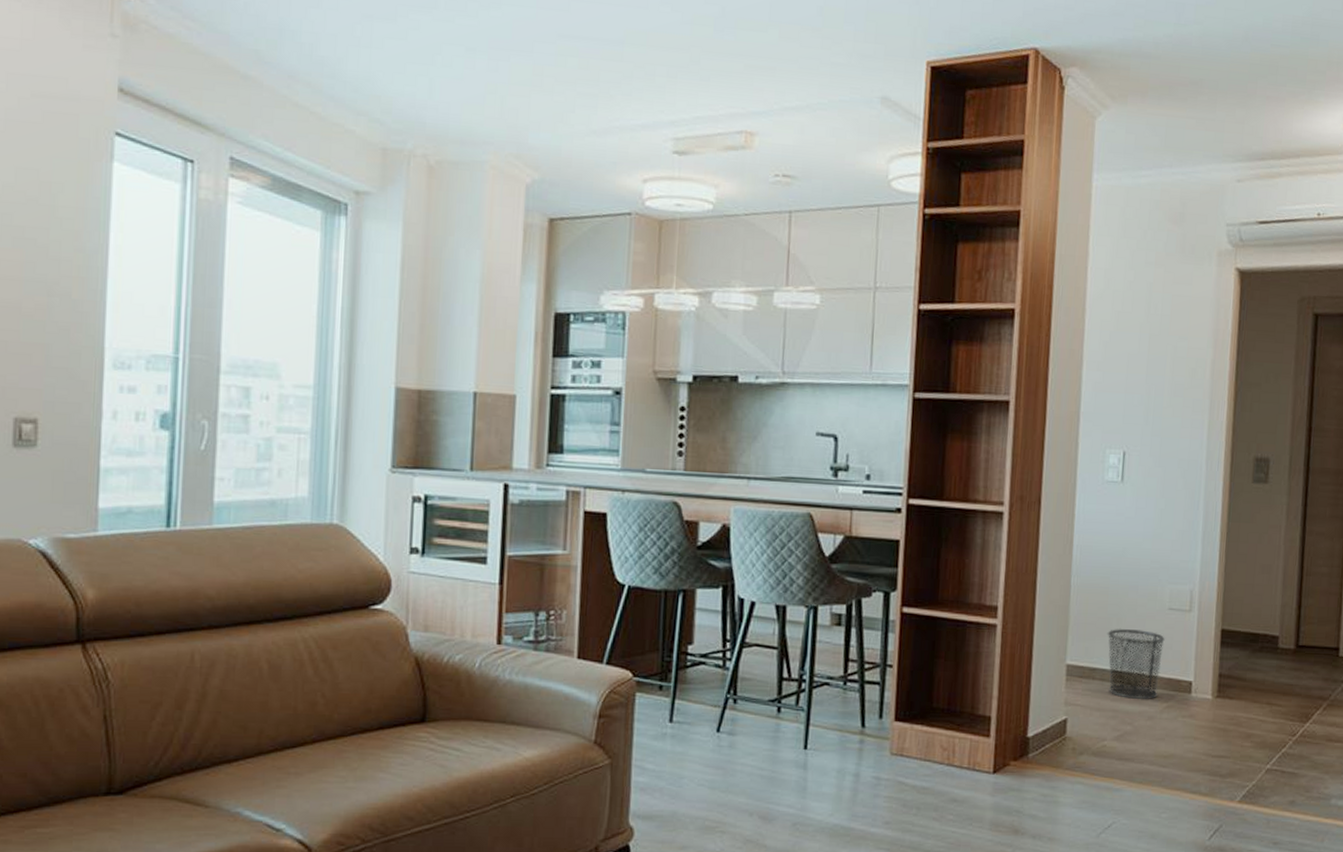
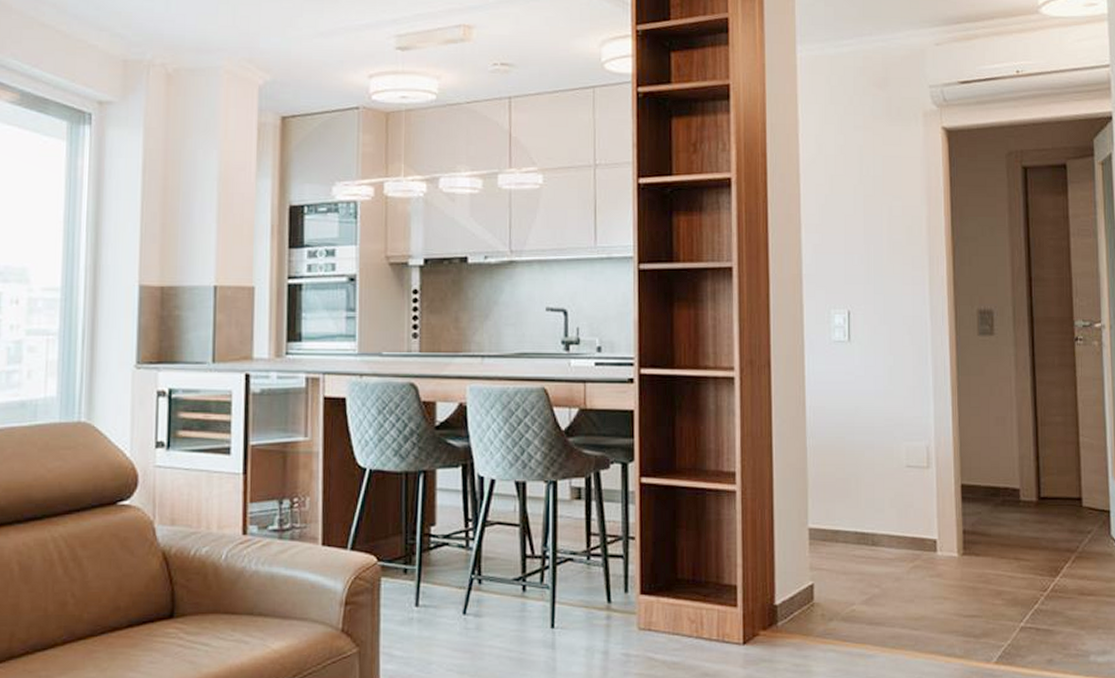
waste bin: present [1107,628,1165,700] -> none [847,488,905,561]

